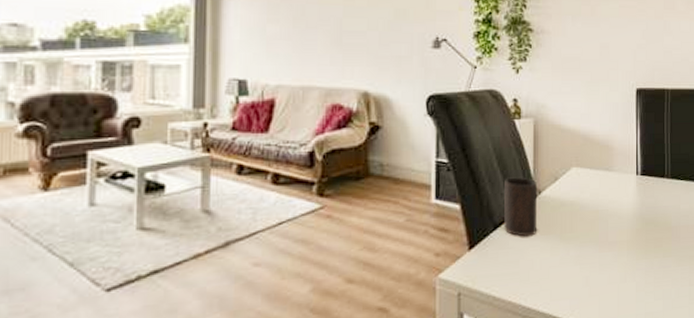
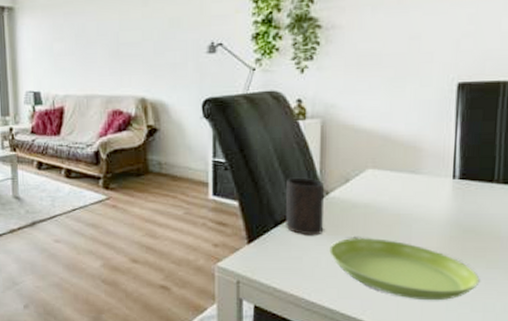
saucer: none [542,234,659,294] -> present [329,237,480,301]

